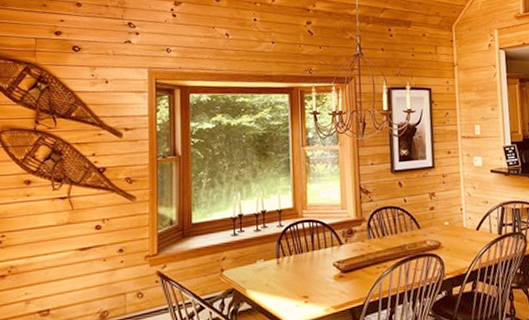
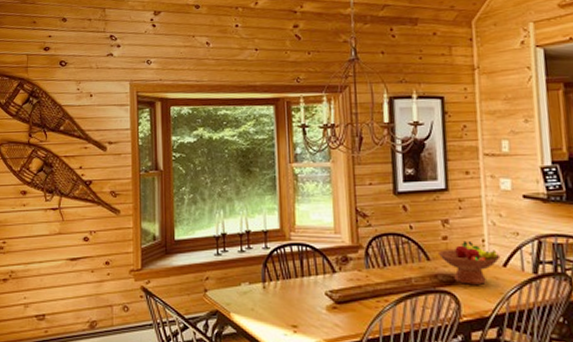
fruit bowl: none [426,210,475,247] -> present [437,240,501,285]

